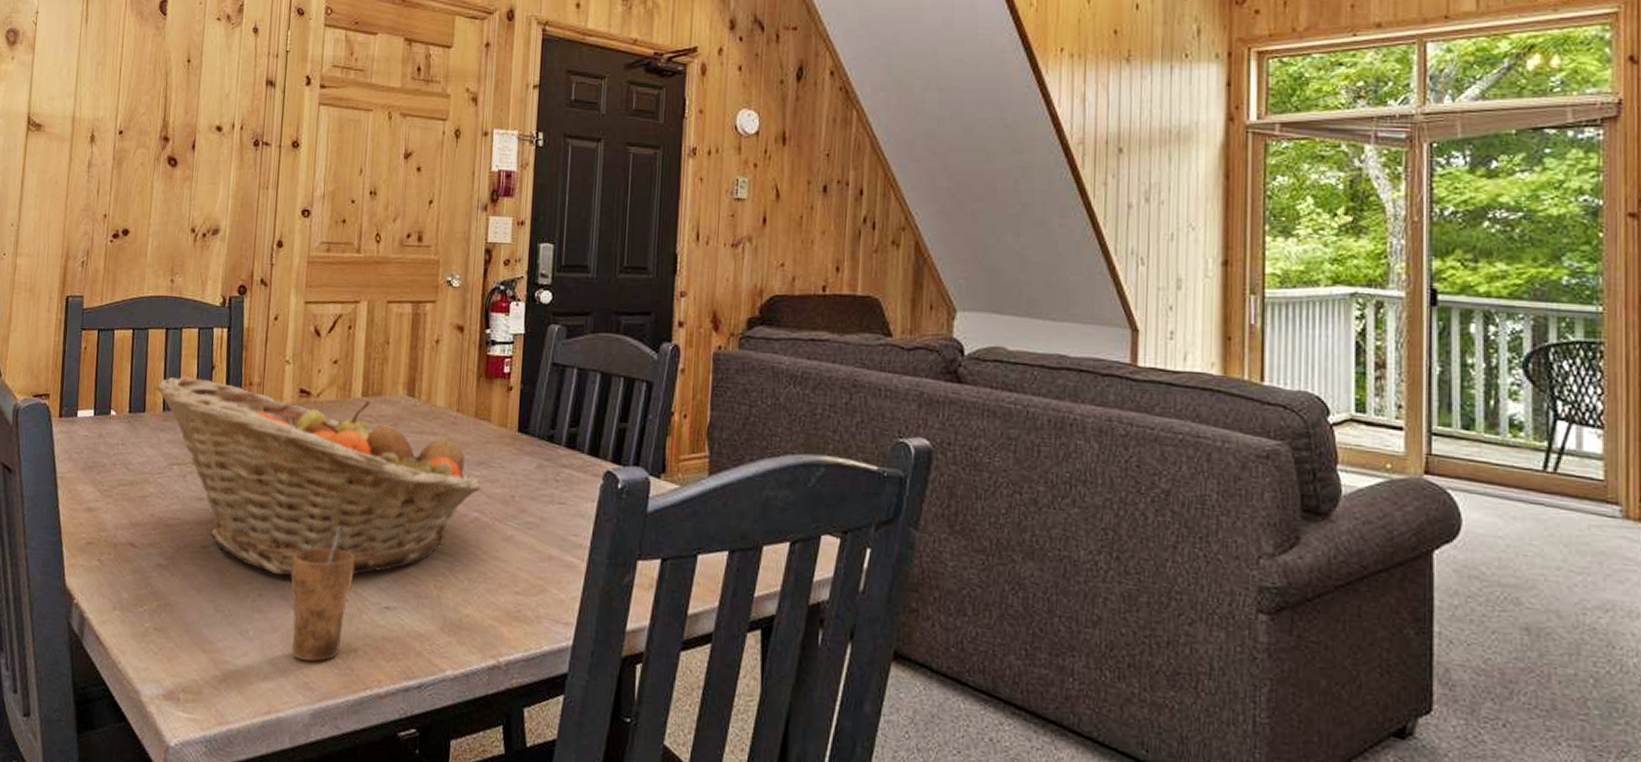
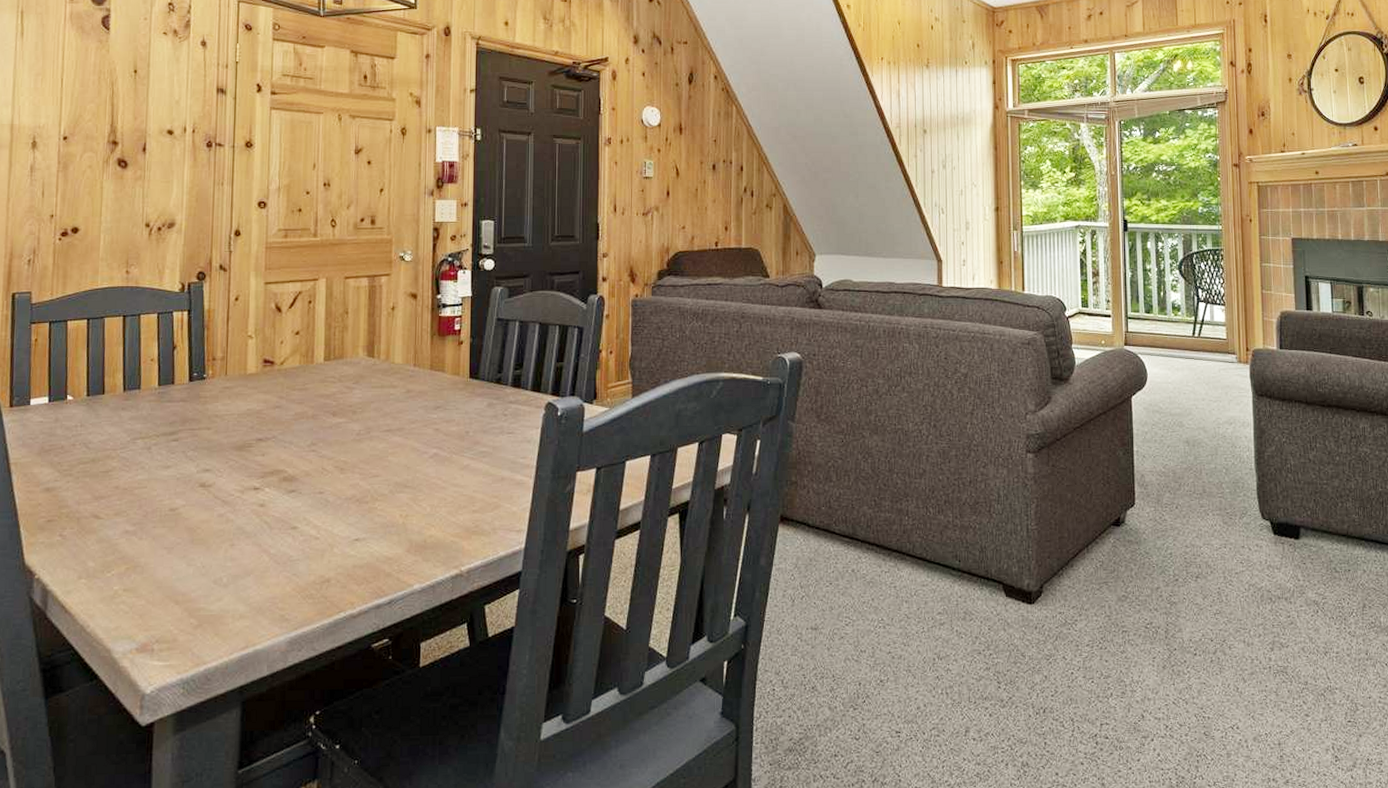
fruit basket: present [156,376,481,576] -> none [115,358,439,525]
cup: present [290,525,355,662] -> none [262,474,324,596]

